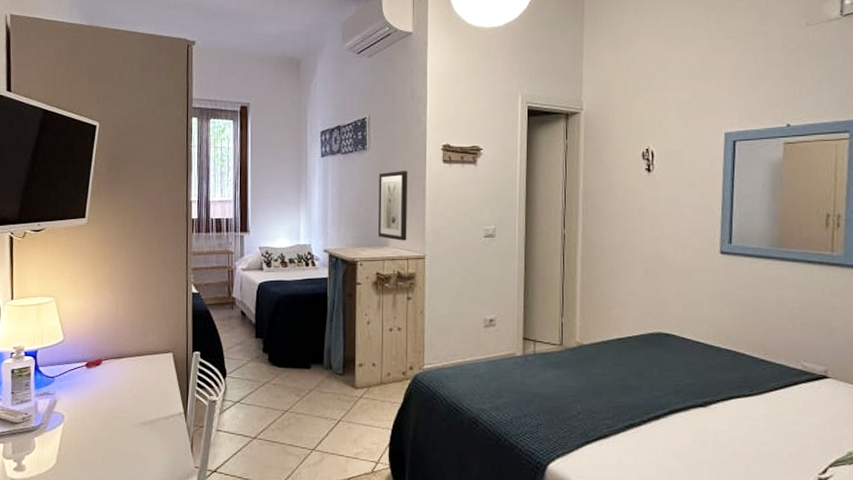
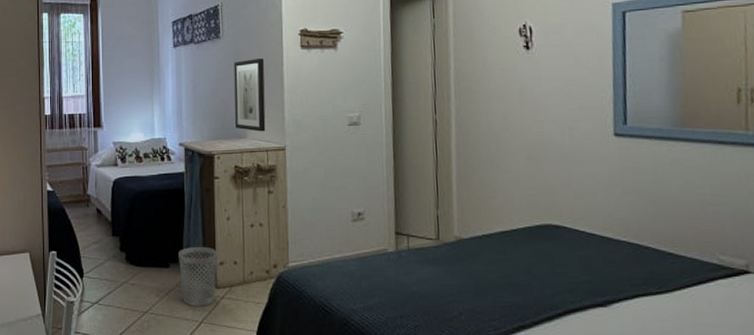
wastebasket: none [320,348,357,406] -> present [179,246,217,306]

